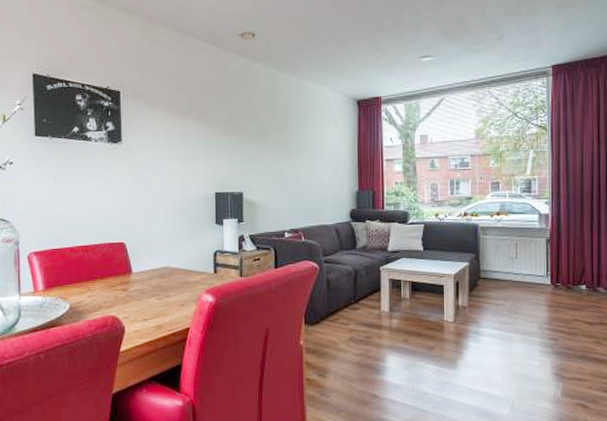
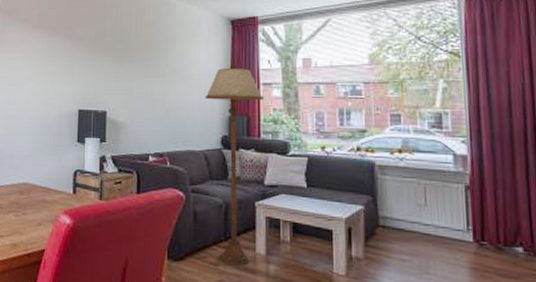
floor lamp: none [334,143,387,323] -> present [205,65,264,266]

